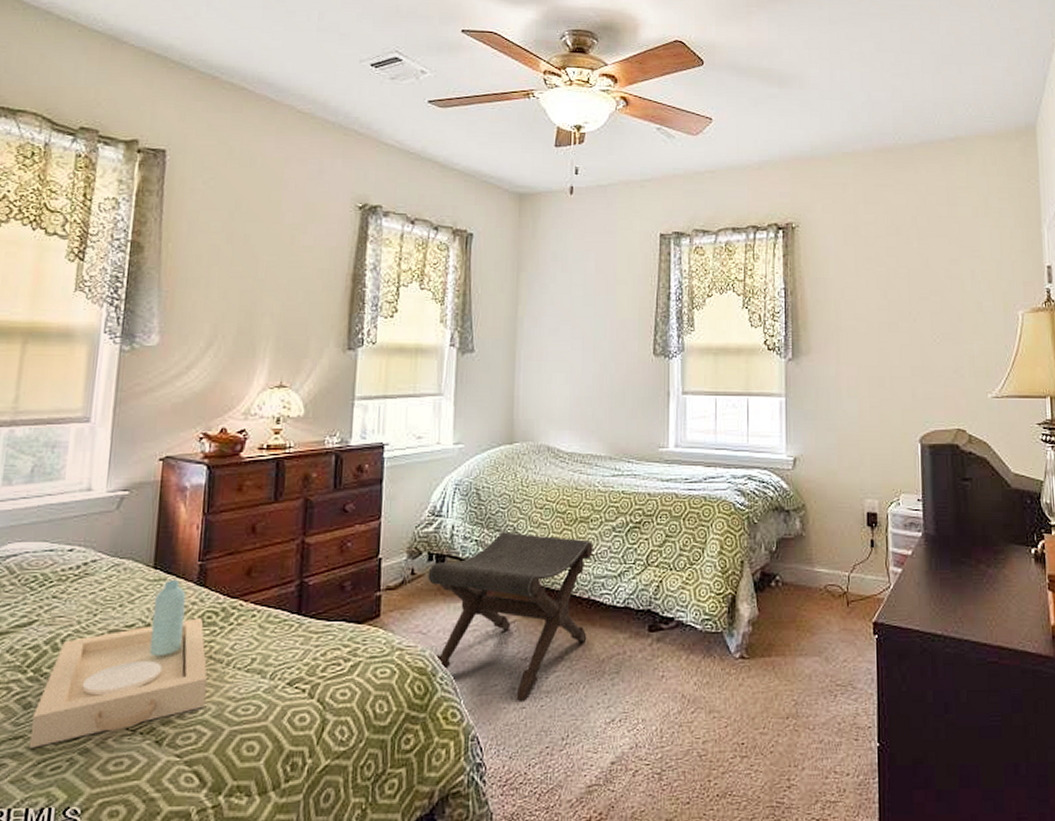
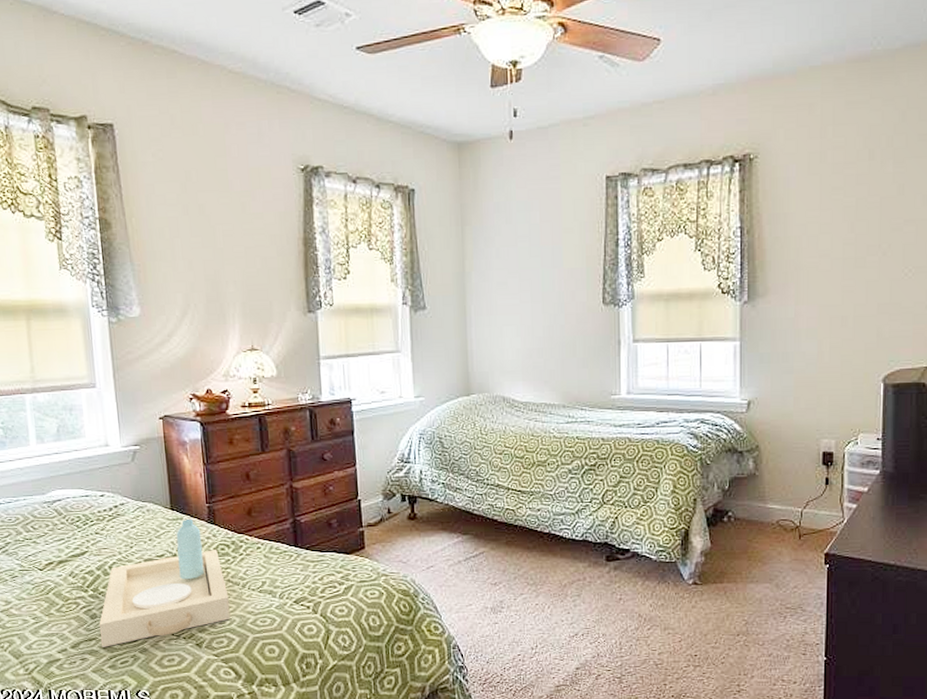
footstool: present [428,532,593,701] -> none [402,475,552,618]

